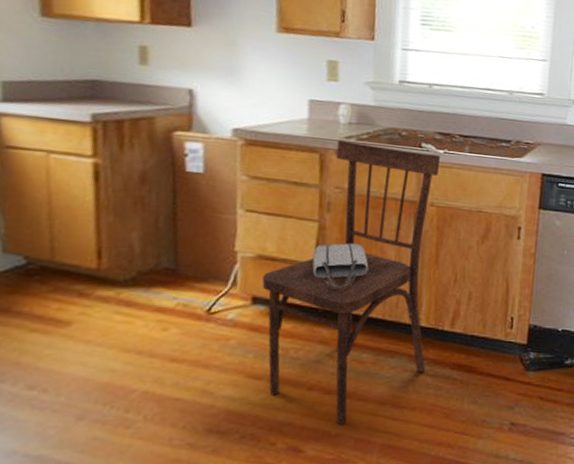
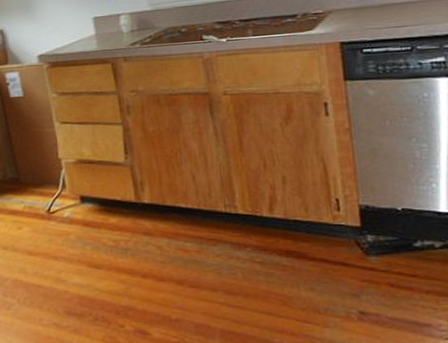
dining chair: present [262,140,441,424] -> none [85,44,251,309]
tote bag: present [312,243,369,290] -> none [124,139,176,184]

